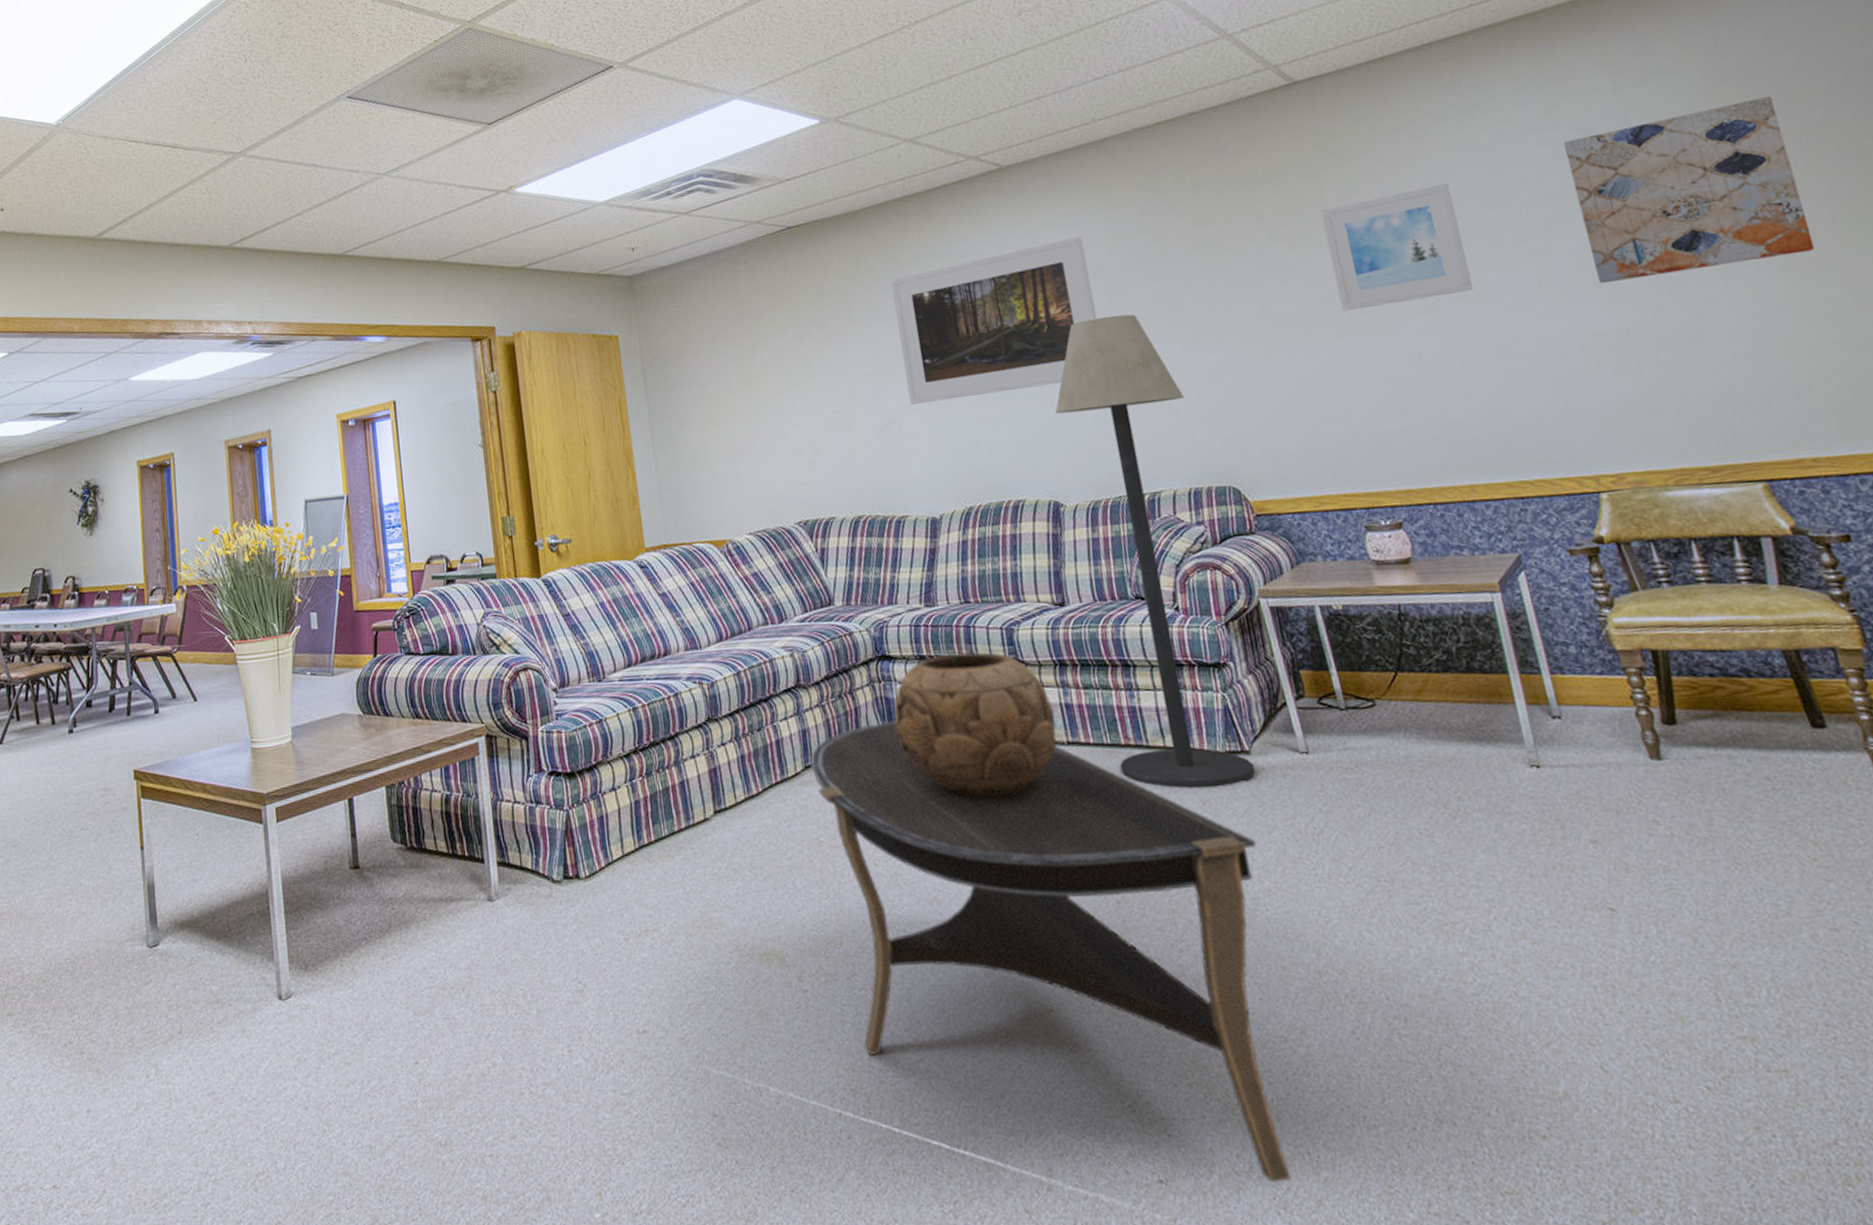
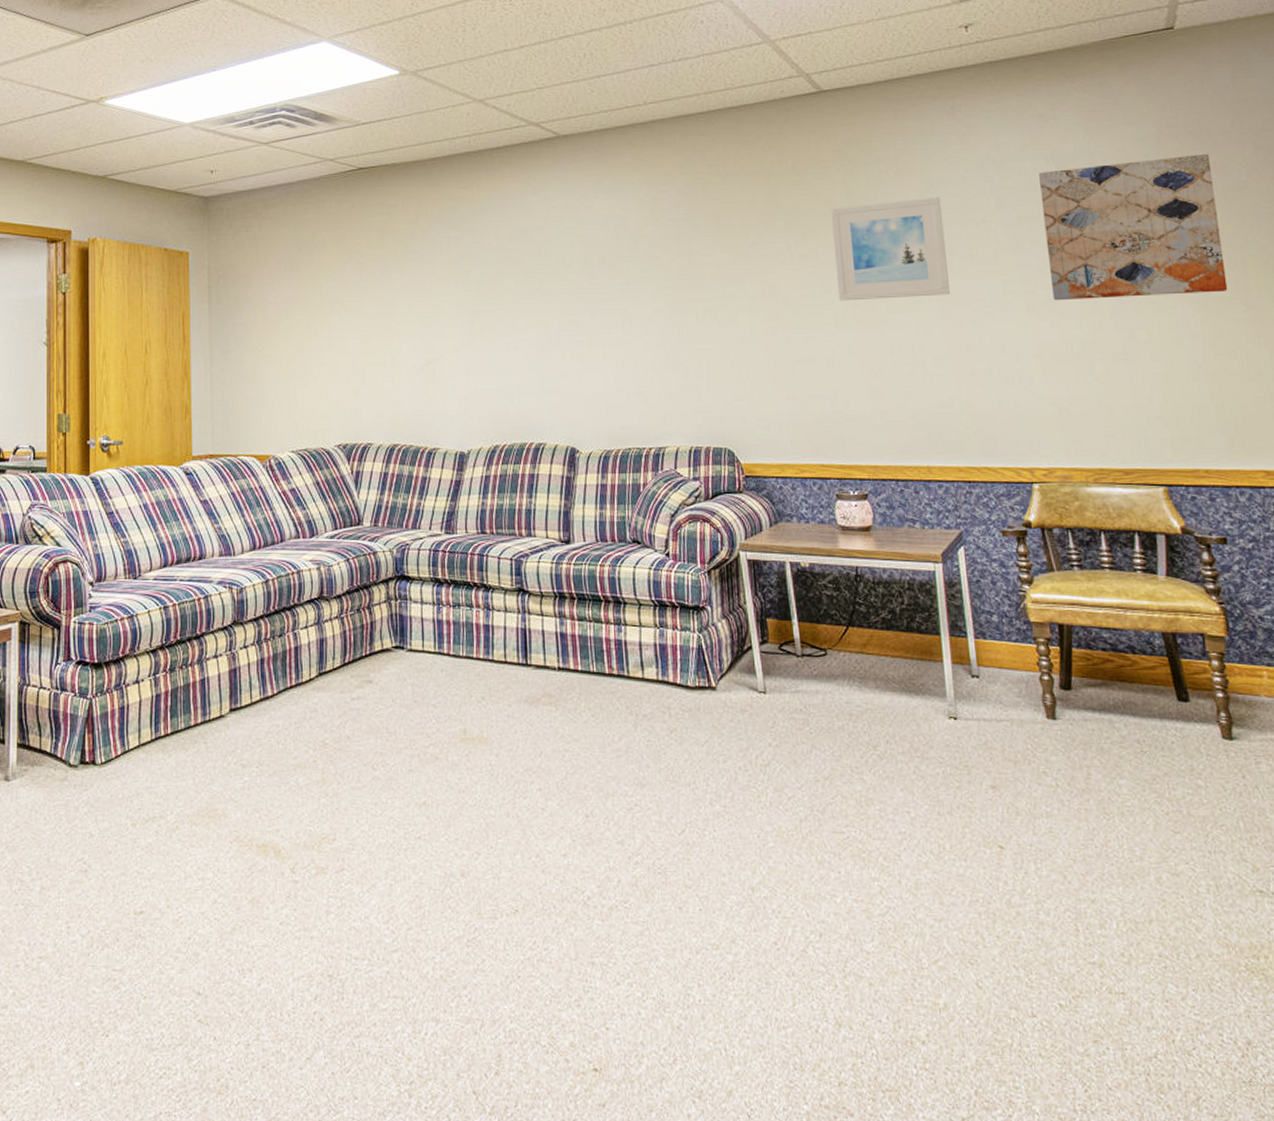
coffee table: present [810,720,1292,1183] -> none [324,637,712,1074]
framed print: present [891,236,1097,404] -> none [448,207,628,345]
decorative bowl: present [893,652,1057,797] -> none [405,579,550,712]
floor lamp: present [1055,314,1256,789] -> none [582,283,719,718]

